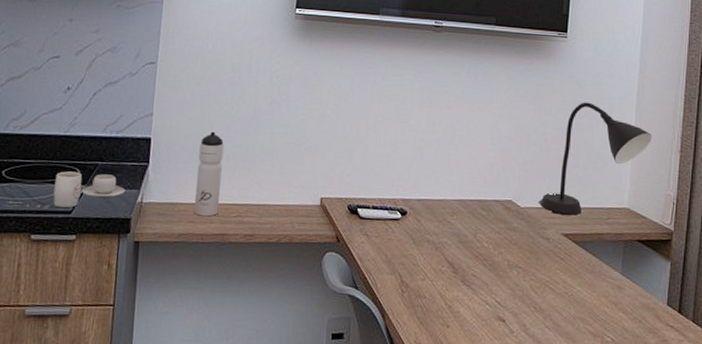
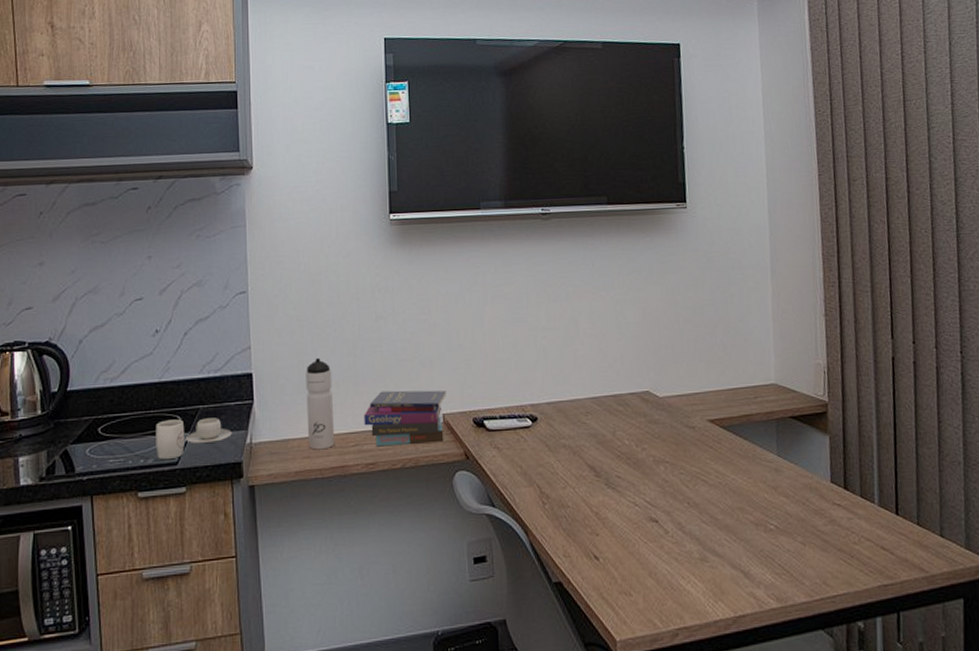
books: none [247,169,327,224] -> present [364,390,446,447]
desk lamp: present [538,102,652,215] -> none [678,274,792,400]

